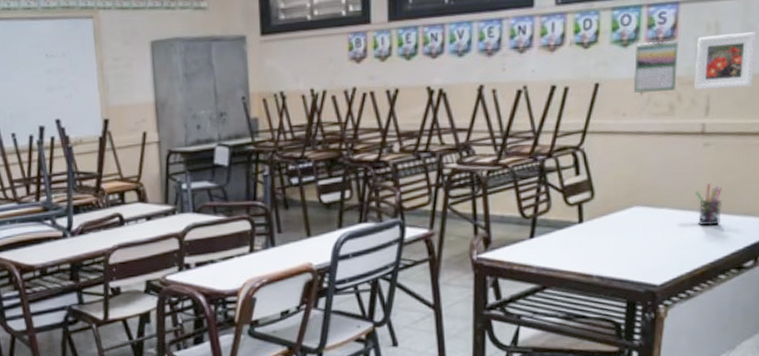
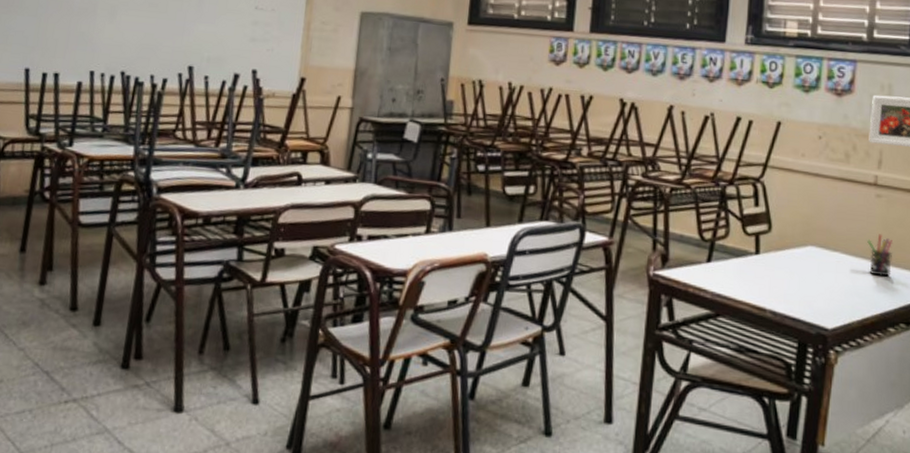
calendar: present [633,40,678,94] -> none [812,91,855,140]

